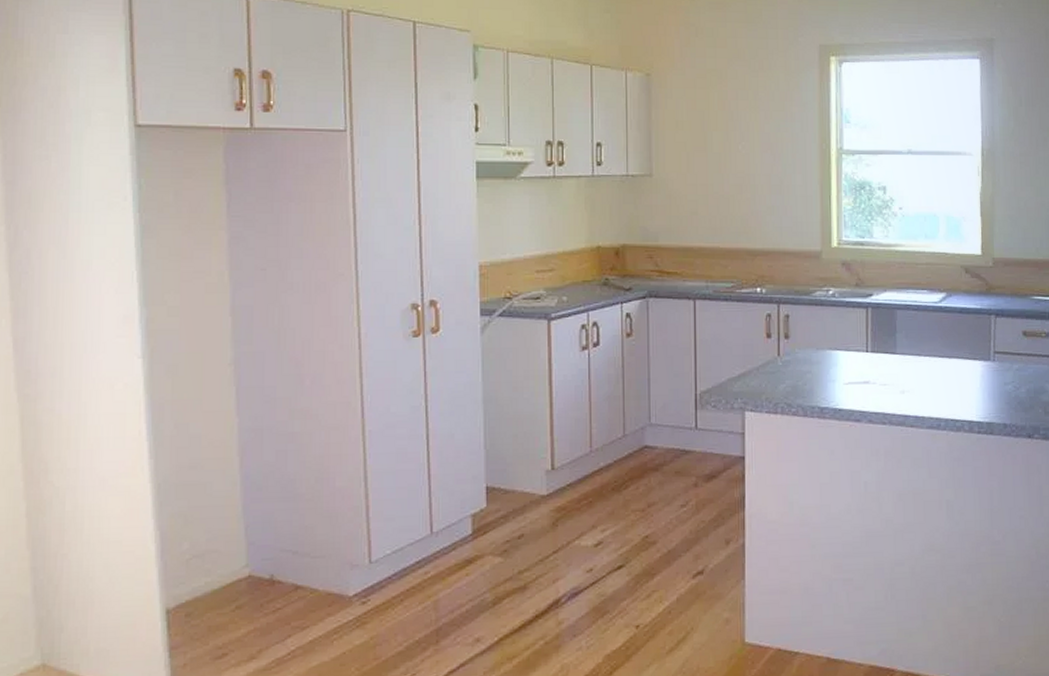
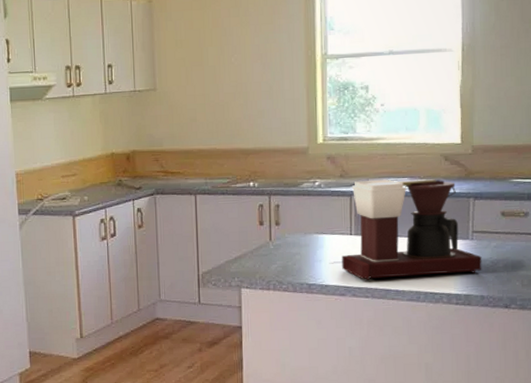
coffee maker: none [857,290,1004,405] -> present [342,179,482,281]

